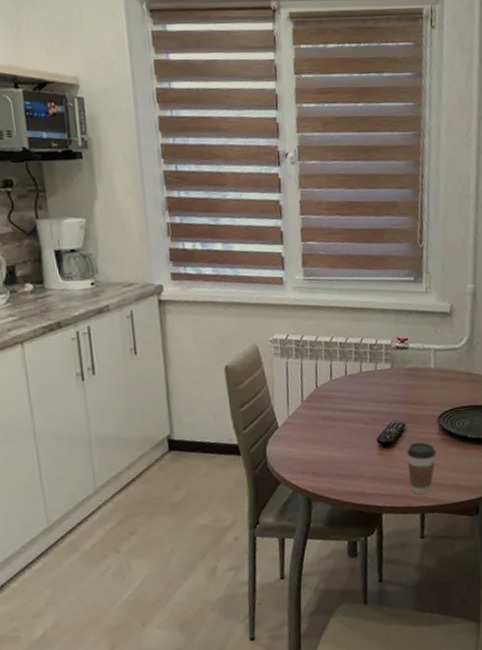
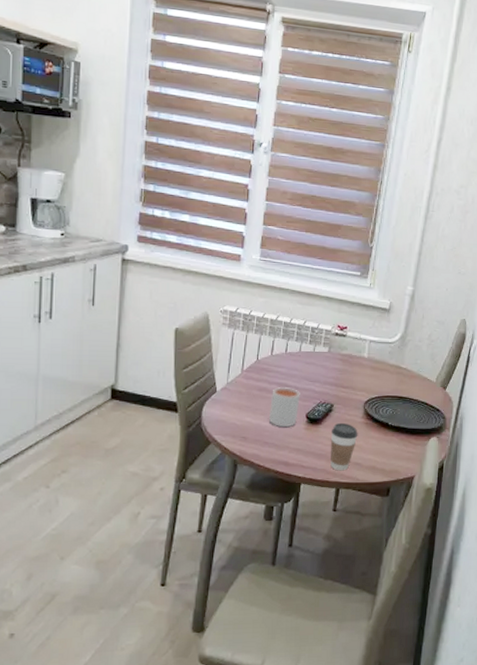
mug: none [336,412,369,456] -> present [269,386,300,427]

